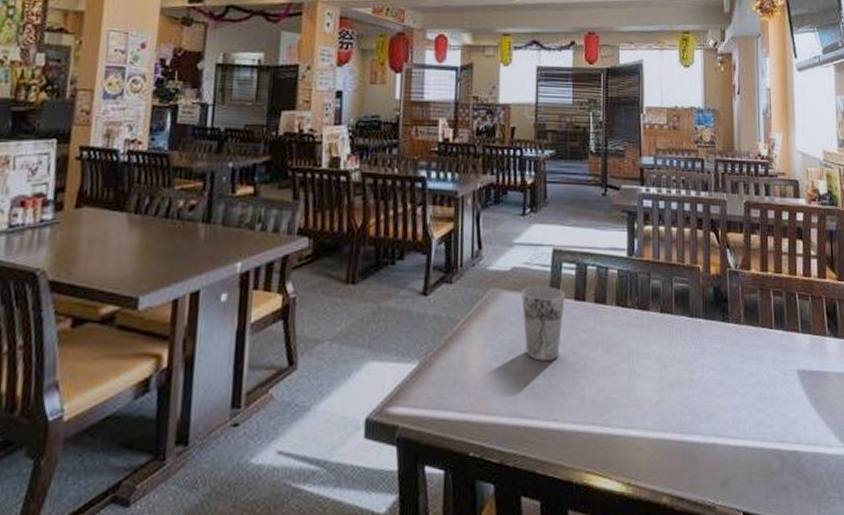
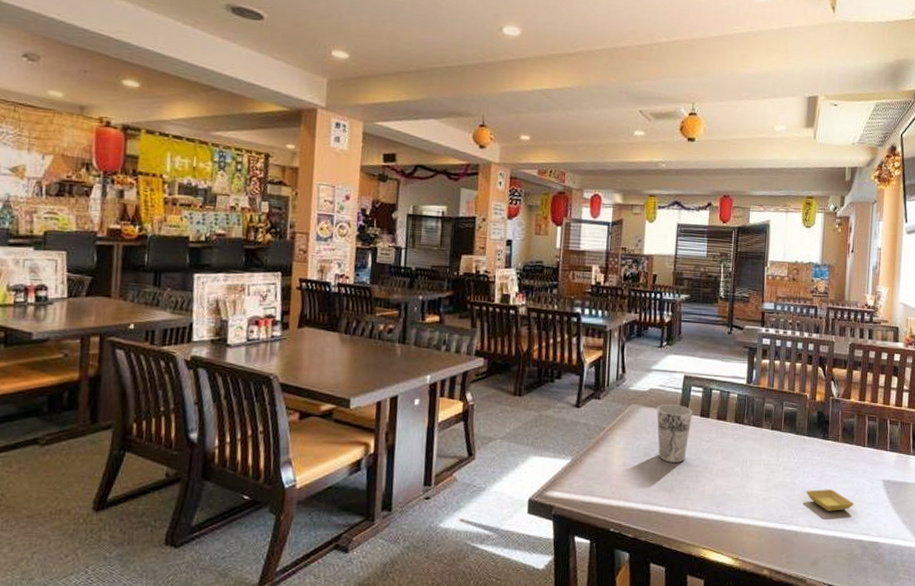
saucer: none [706,385,766,414] -> present [805,489,854,511]

